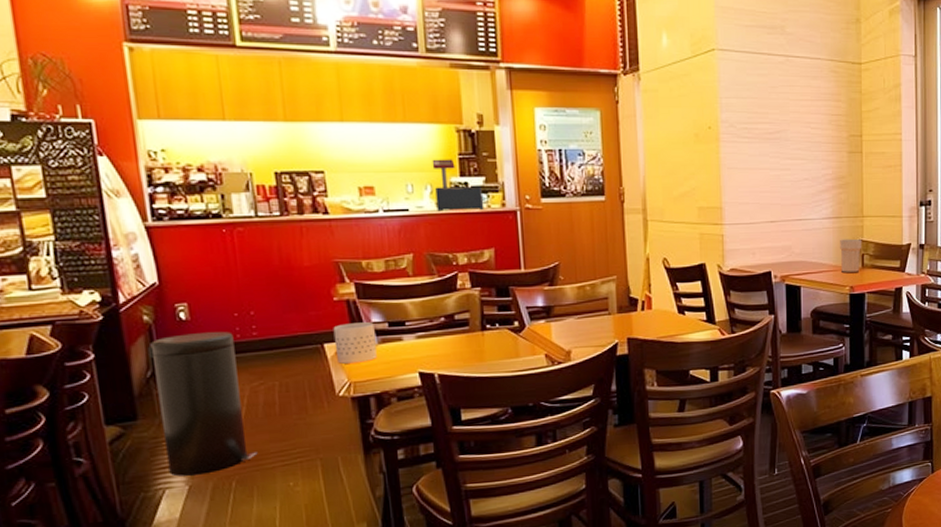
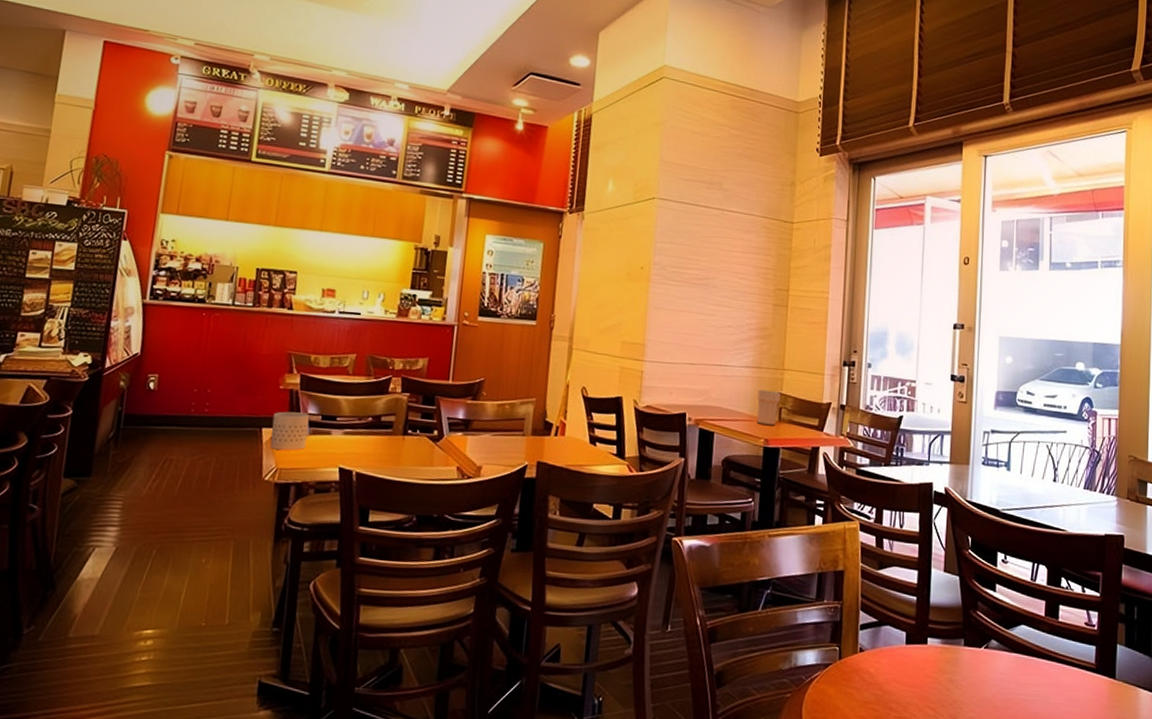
pedal bin: present [147,331,258,476] -> none [103,402,189,538]
cash register: present [432,159,484,212] -> none [385,271,428,322]

